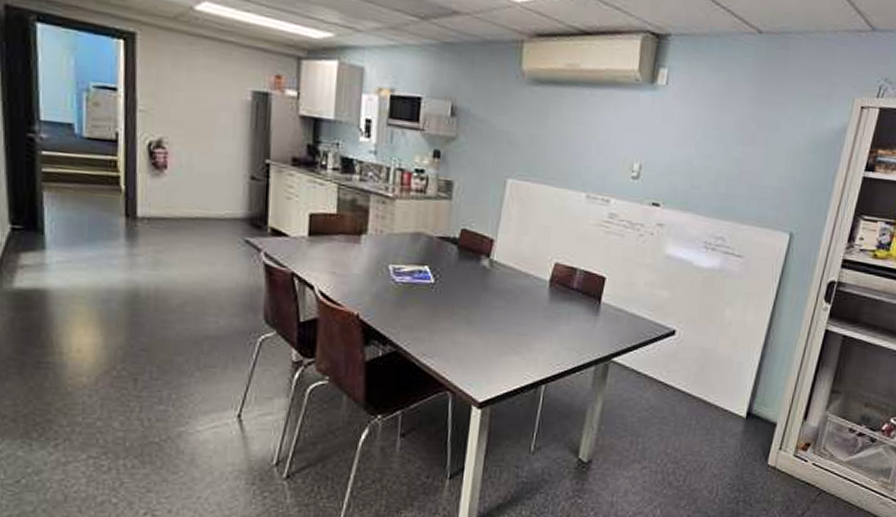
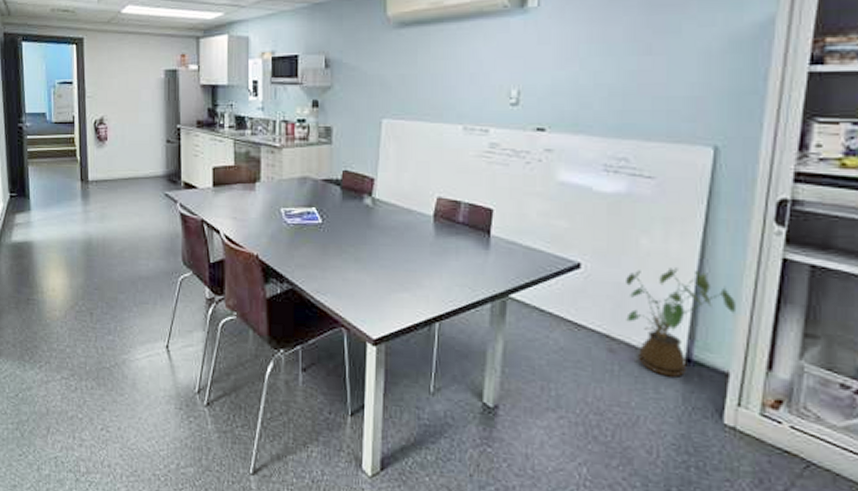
house plant: none [706,336,789,428] -> present [624,268,735,377]

